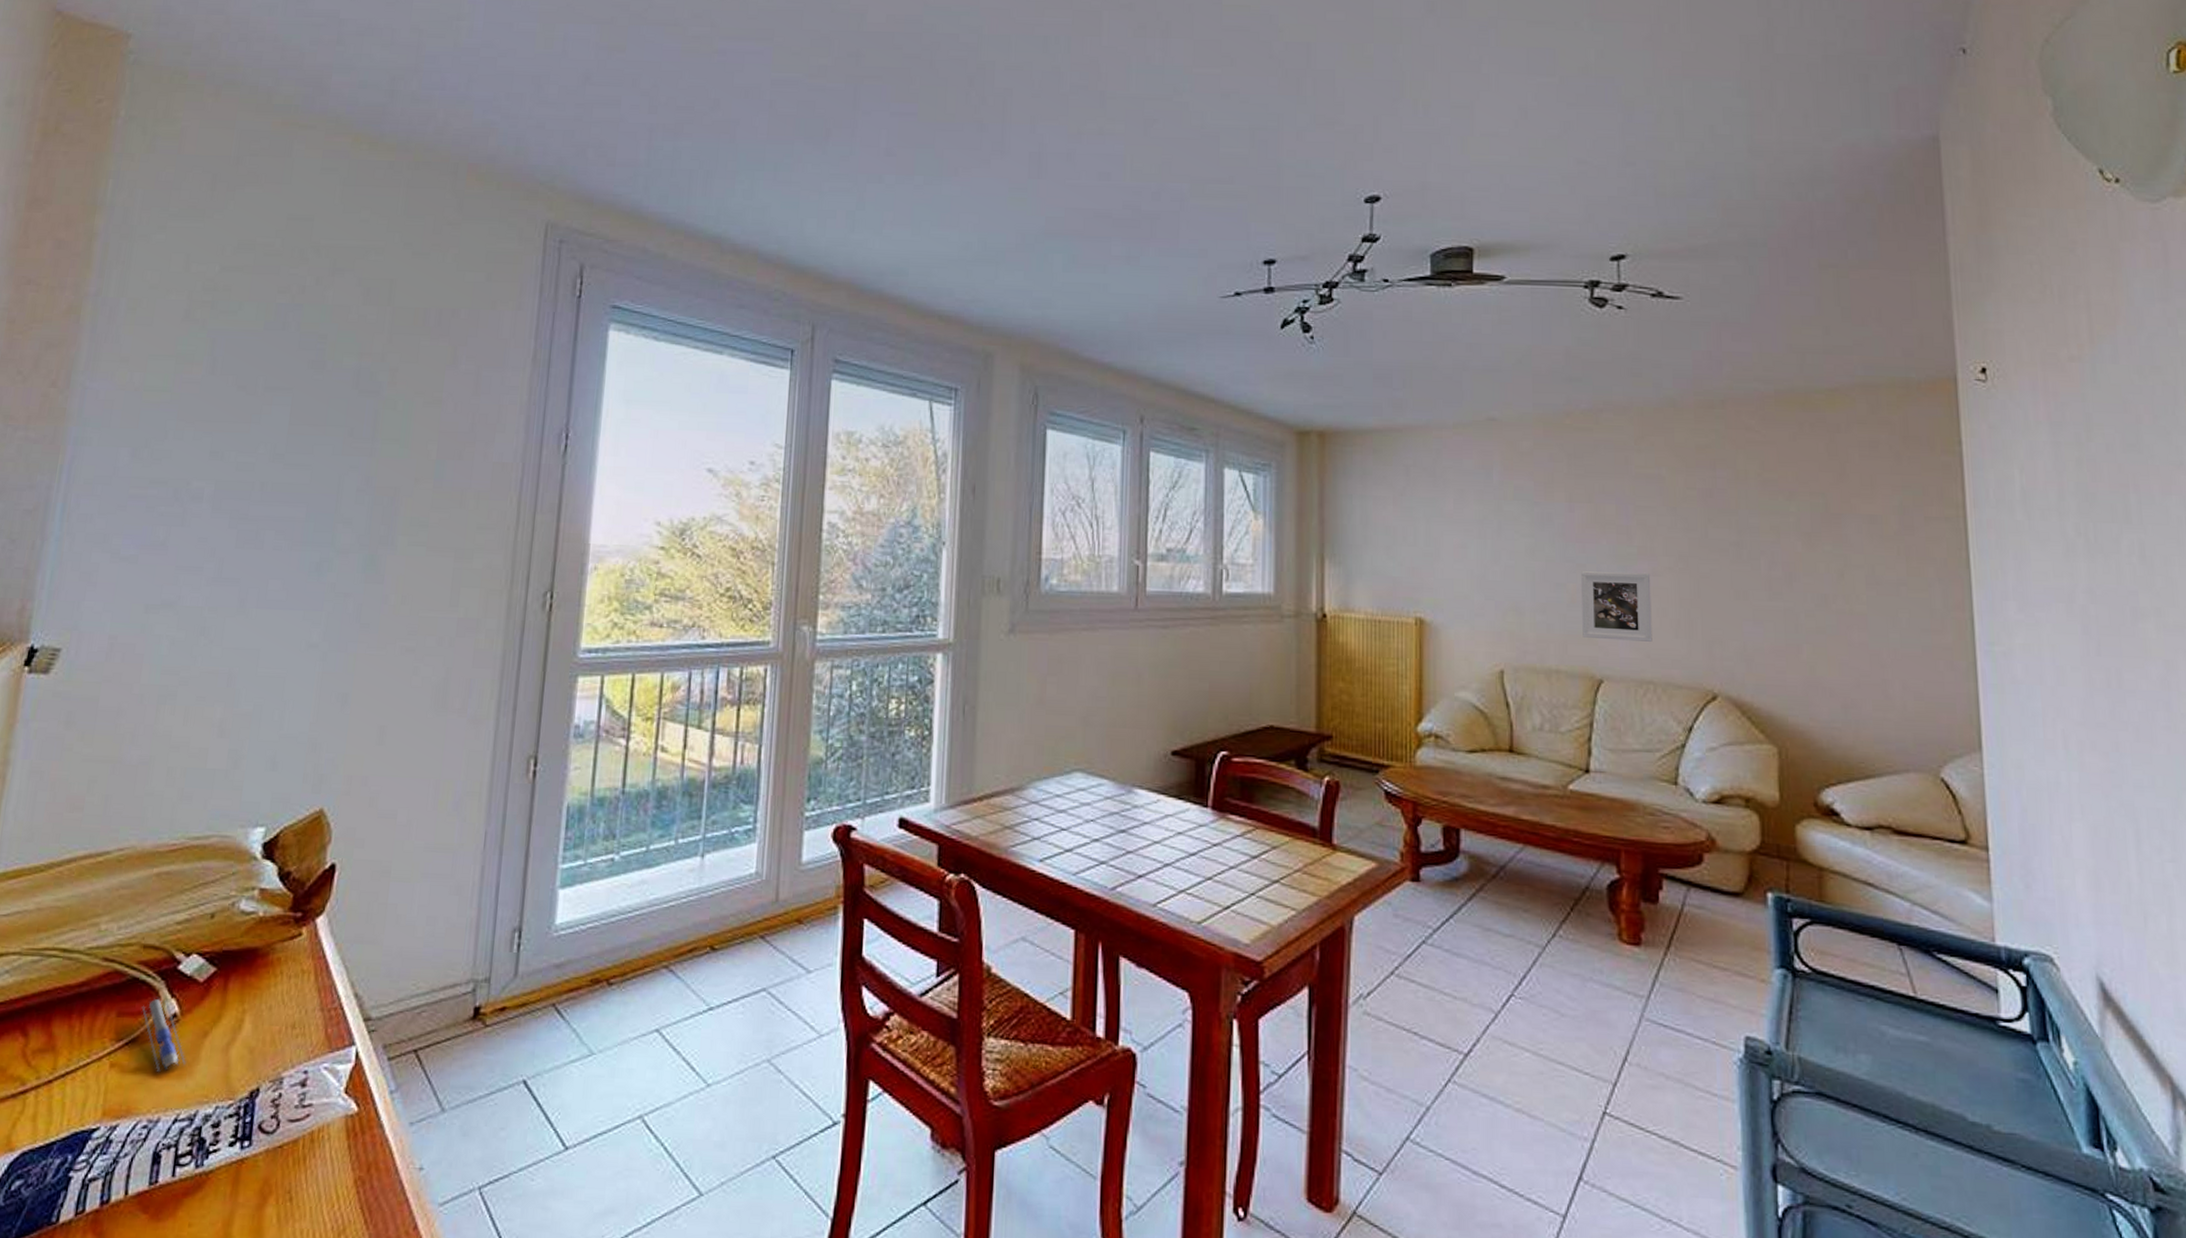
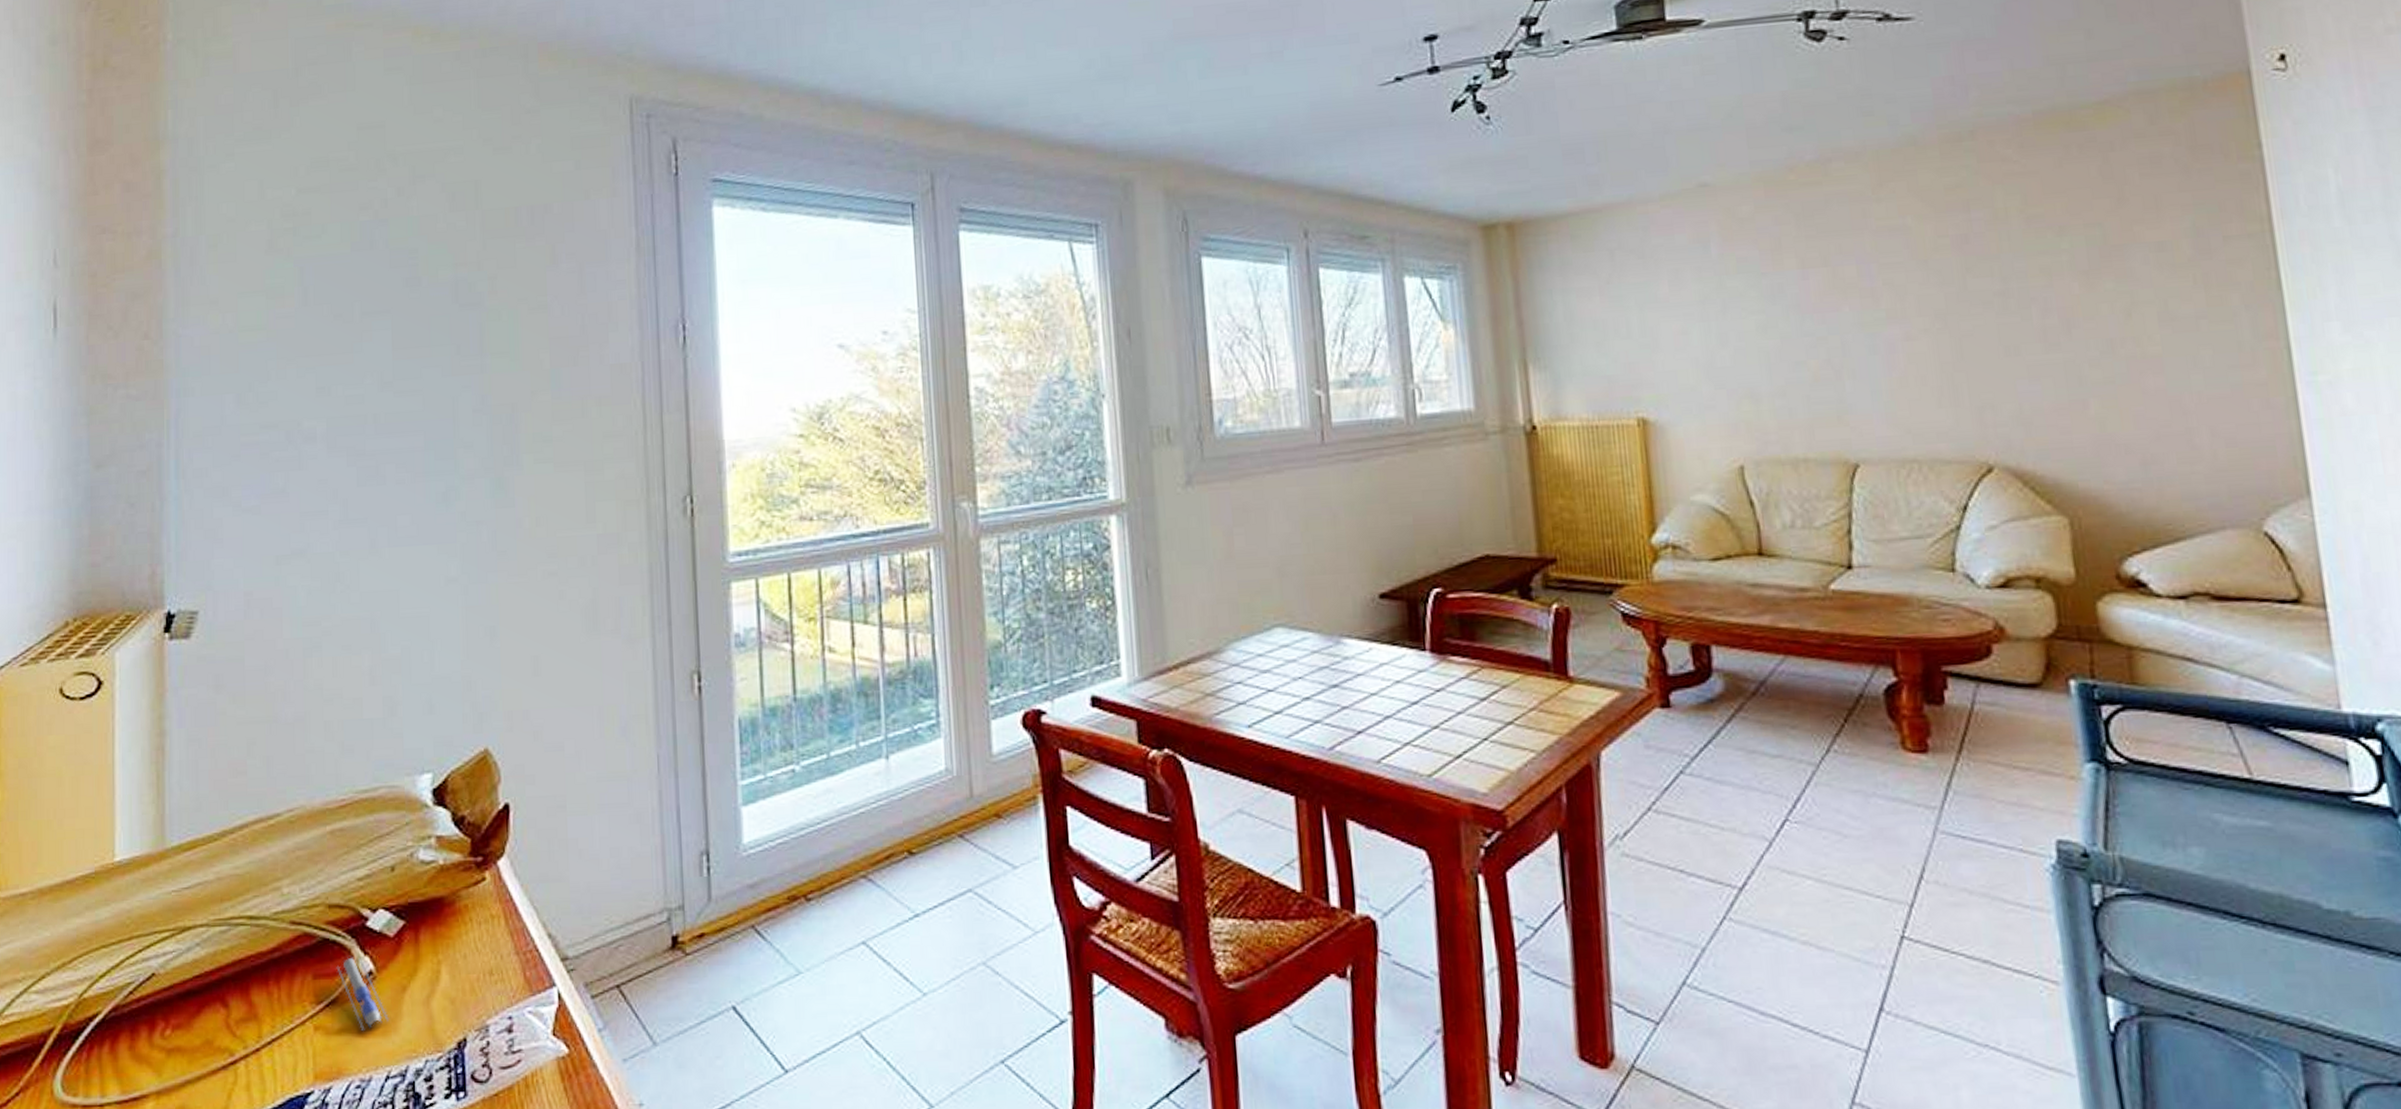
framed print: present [1581,571,1652,642] -> none [1823,337,1912,419]

